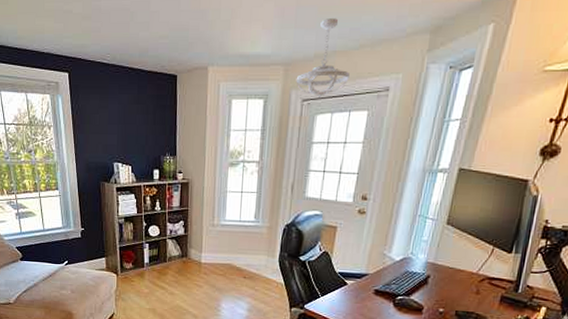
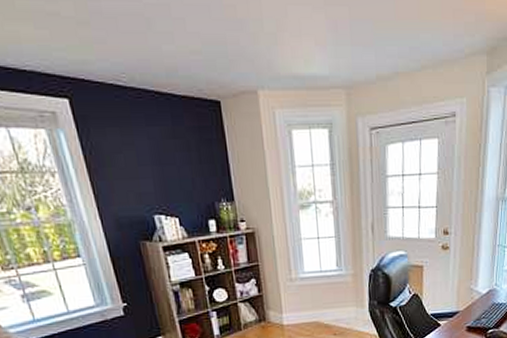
ceiling light fixture: present [296,18,350,97] -> none [360,35,415,125]

